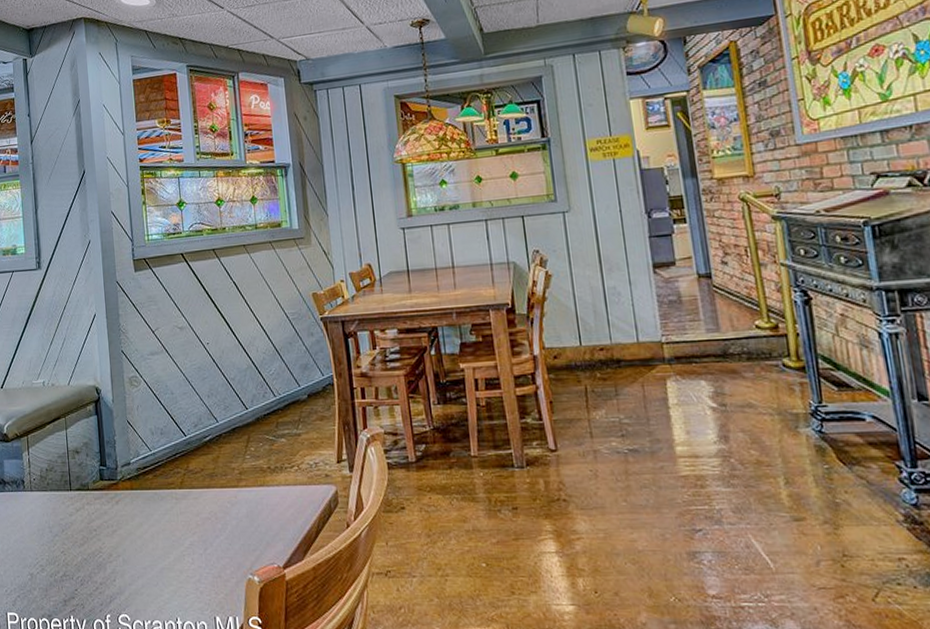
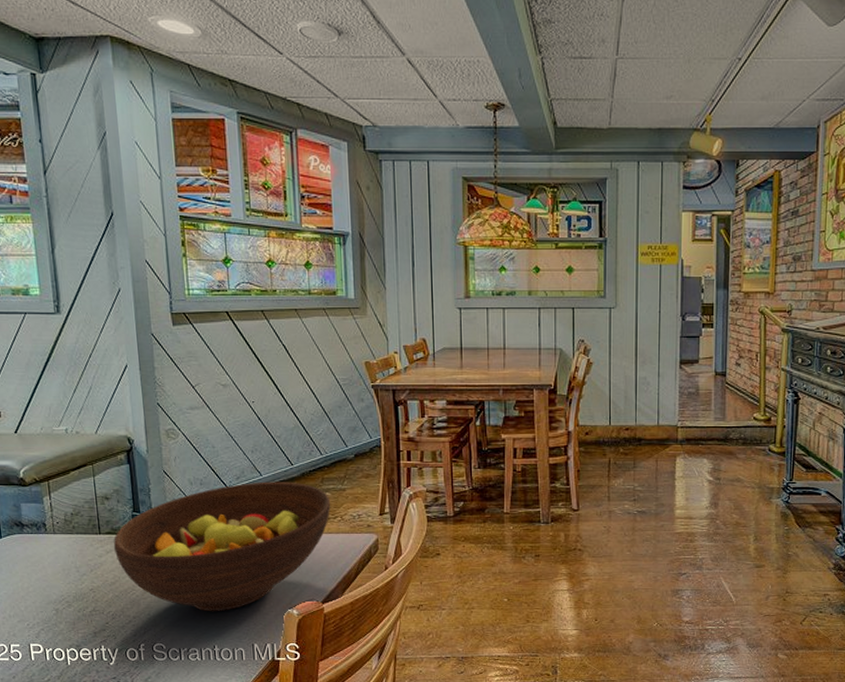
fruit bowl: none [83,428,287,578] -> present [113,481,331,612]

